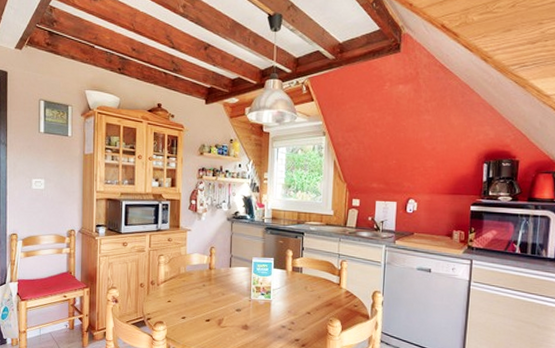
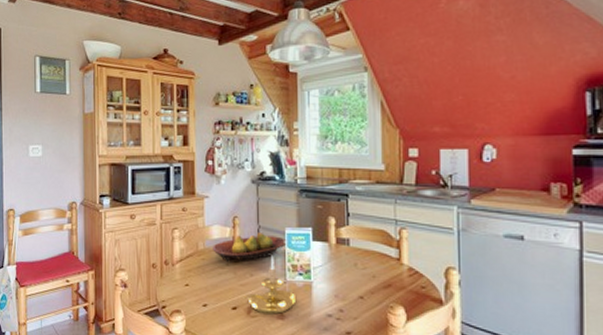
fruit bowl: none [192,261,253,284] -> present [213,233,287,263]
candle holder: none [215,279,258,326] -> present [243,255,297,315]

